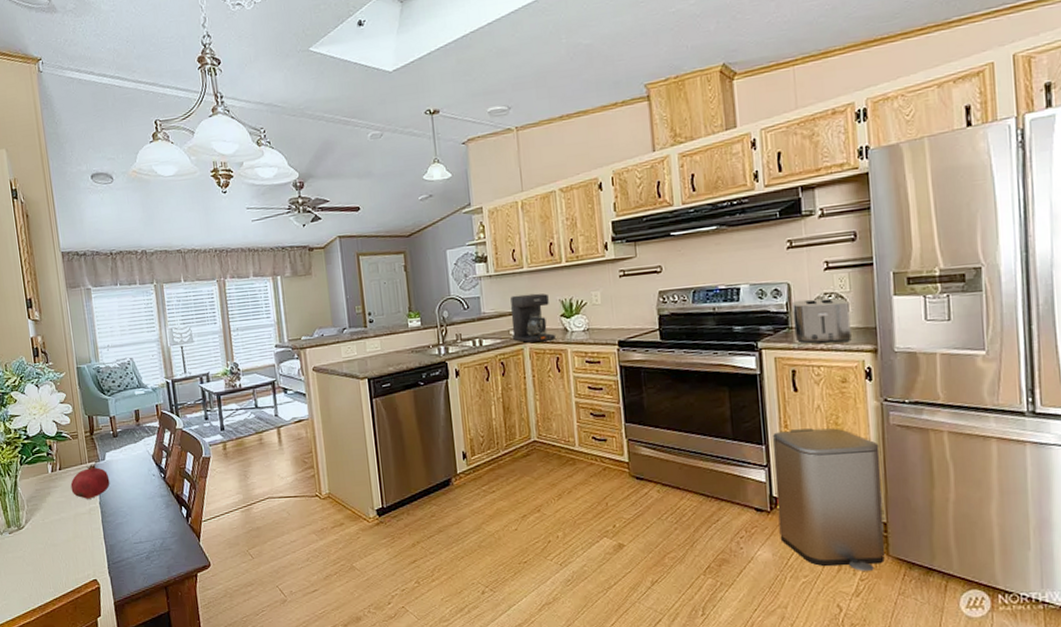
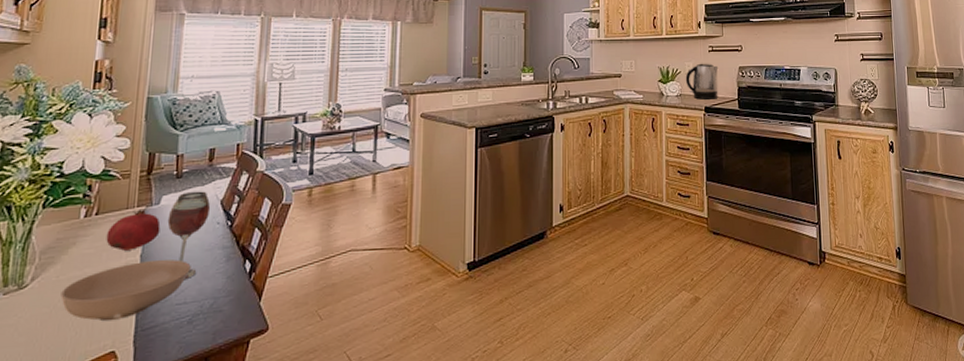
bowl: none [48,506,140,556] -> present [60,259,191,321]
wineglass: none [113,447,146,522] -> present [167,191,211,279]
coffee maker: present [510,293,555,344] -> none [616,59,652,104]
kettle: none [592,290,634,333] -> present [685,63,718,100]
pedal bin: present [773,428,886,572] -> none [823,191,905,320]
toaster: present [792,298,852,344] -> none [838,83,879,120]

